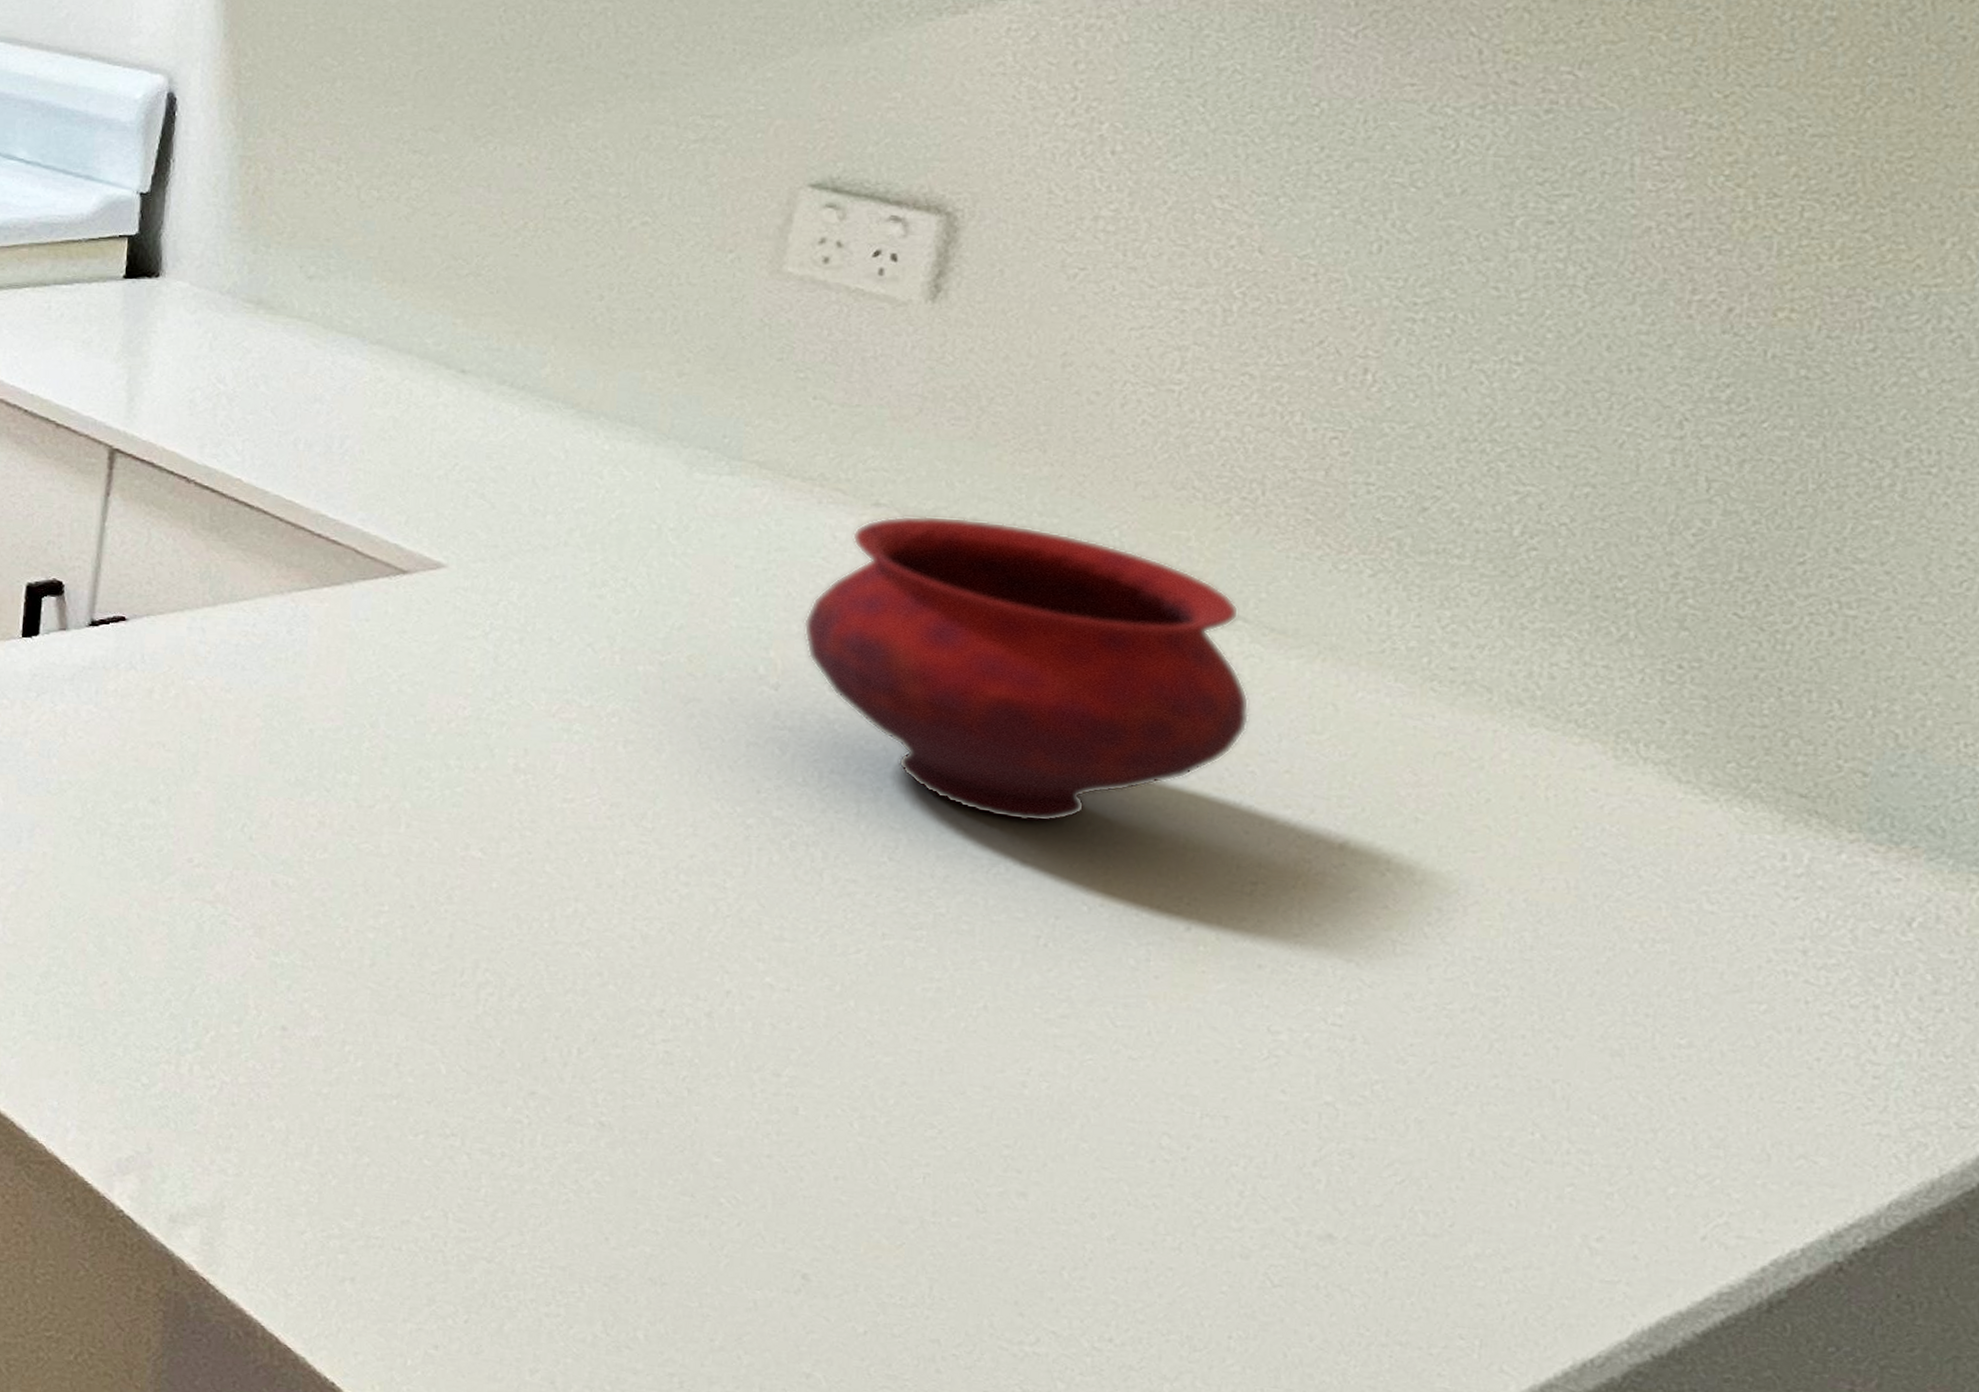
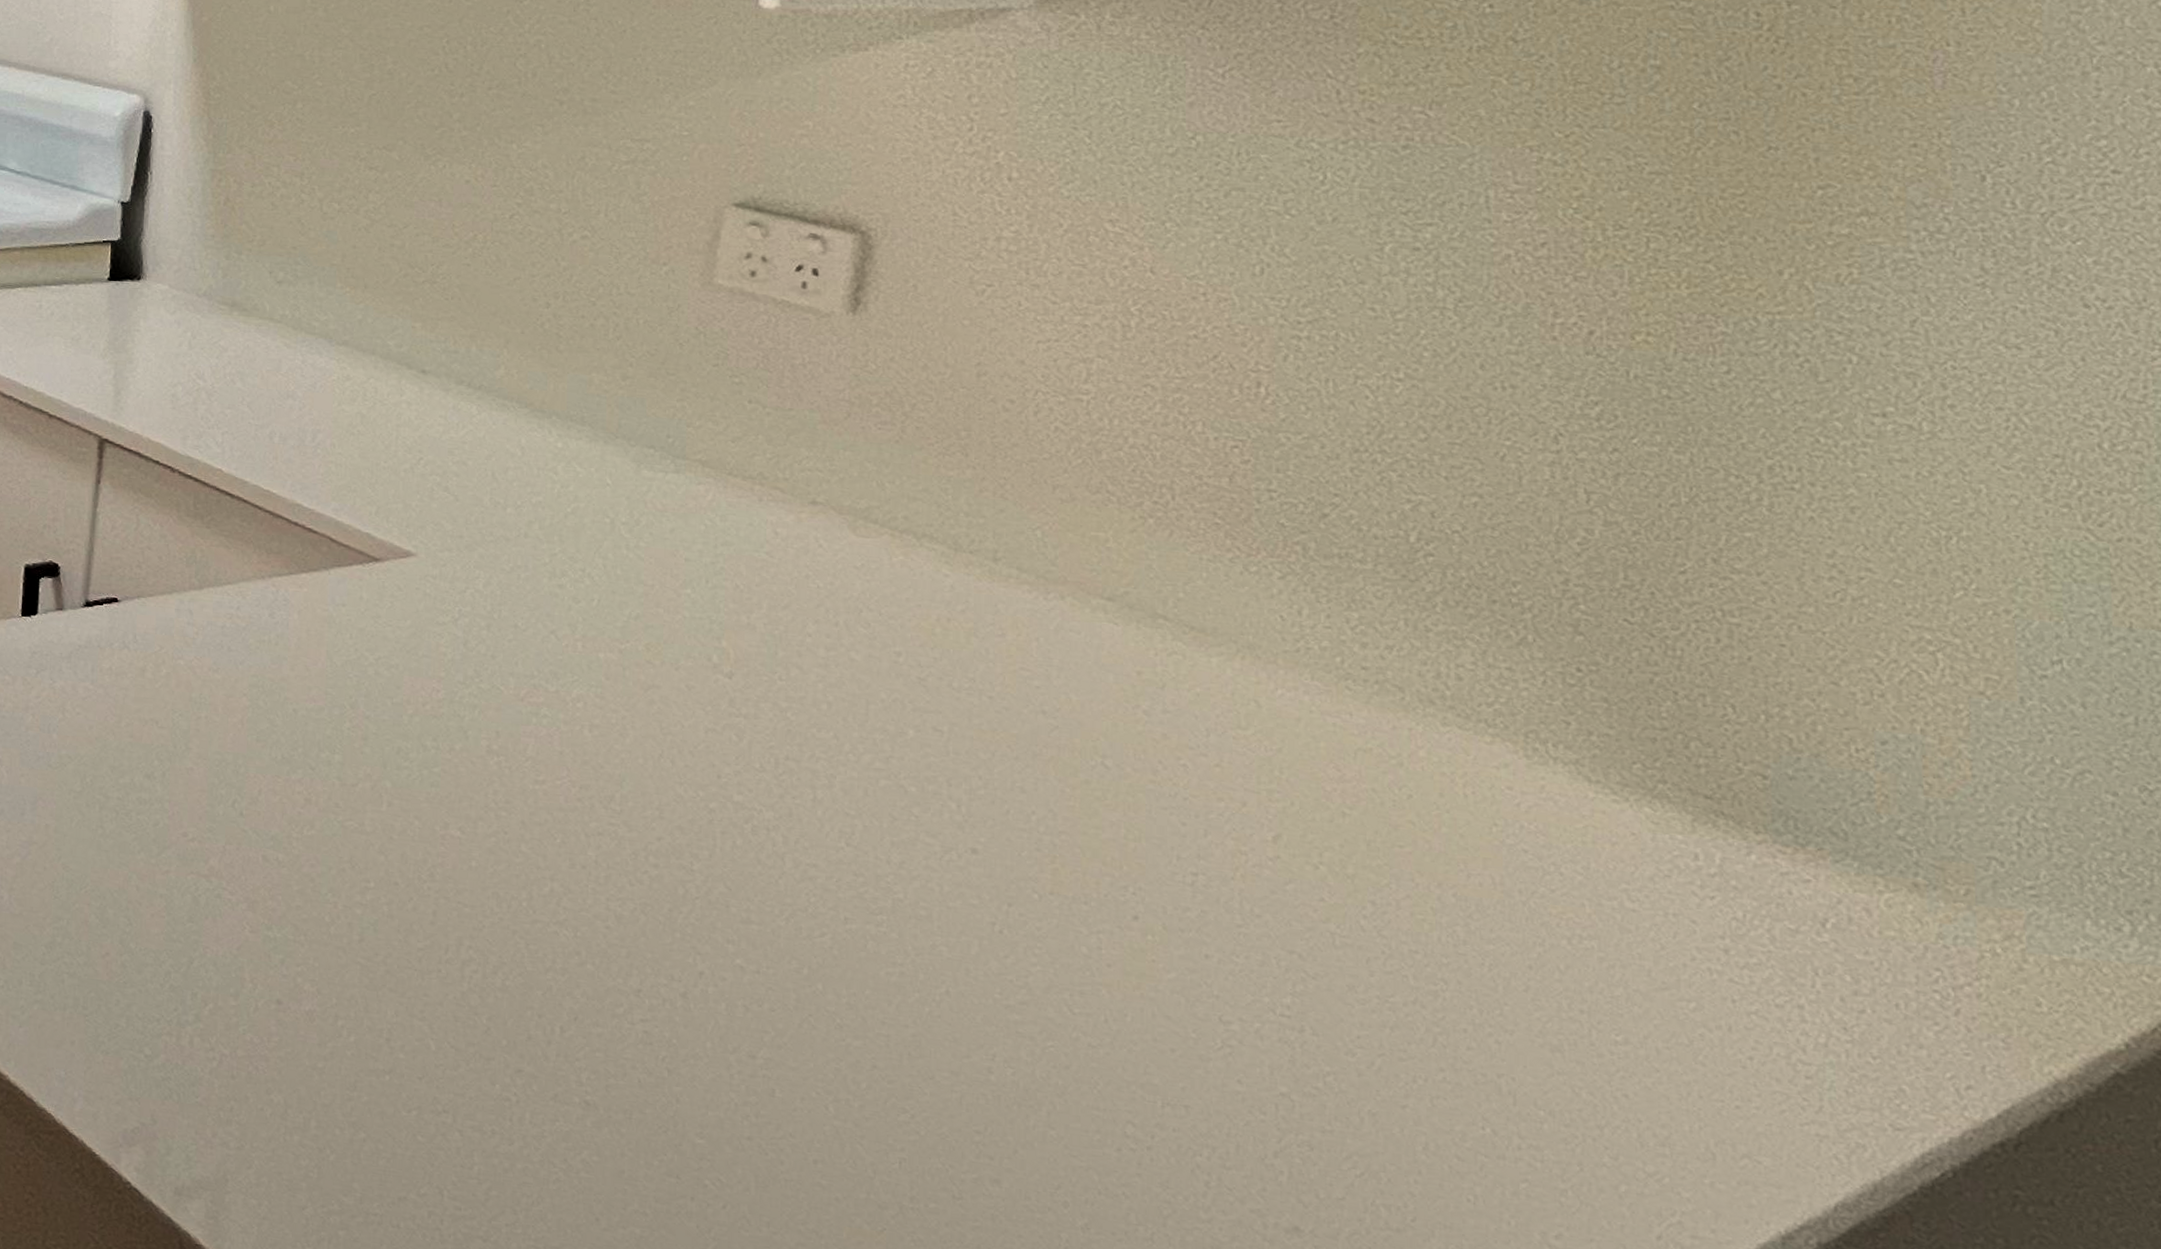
bowl: present [803,515,1250,823] -> none [751,513,1178,812]

